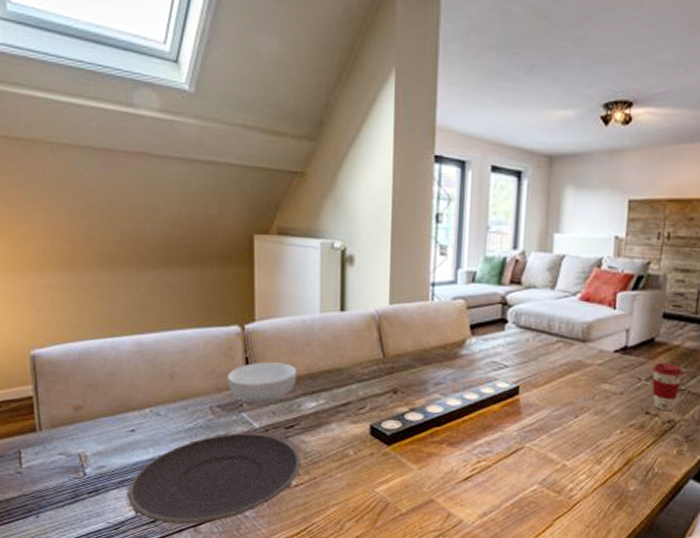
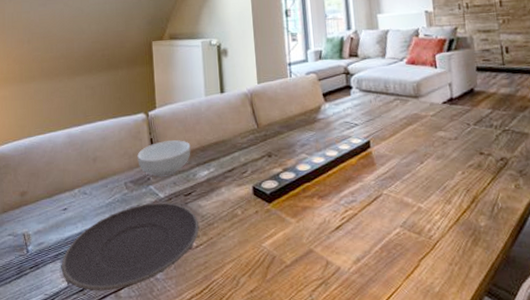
coffee cup: present [652,363,683,411] -> none [477,108,505,151]

